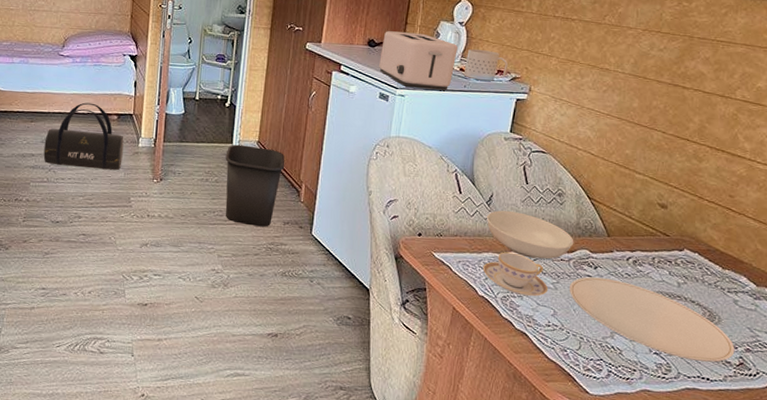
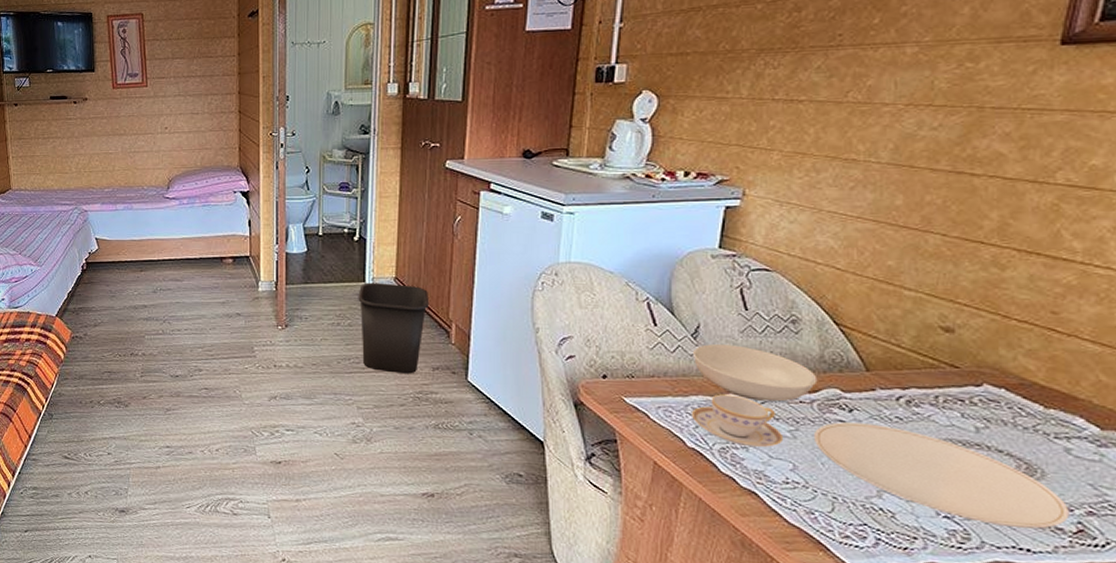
duffel bag: present [43,102,124,171] -> none [156,247,242,319]
toaster: present [379,31,458,91] -> none [539,137,641,203]
mug: present [463,48,509,81] -> none [651,149,712,187]

